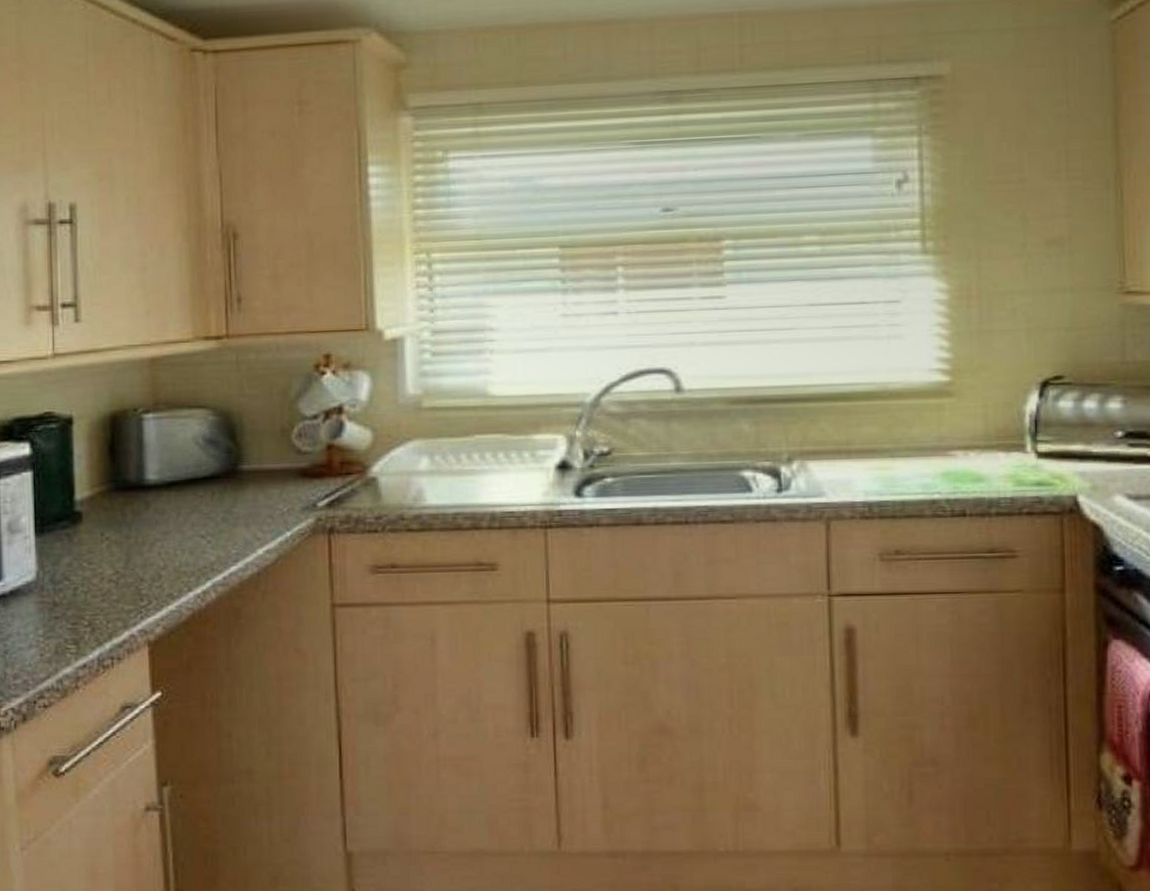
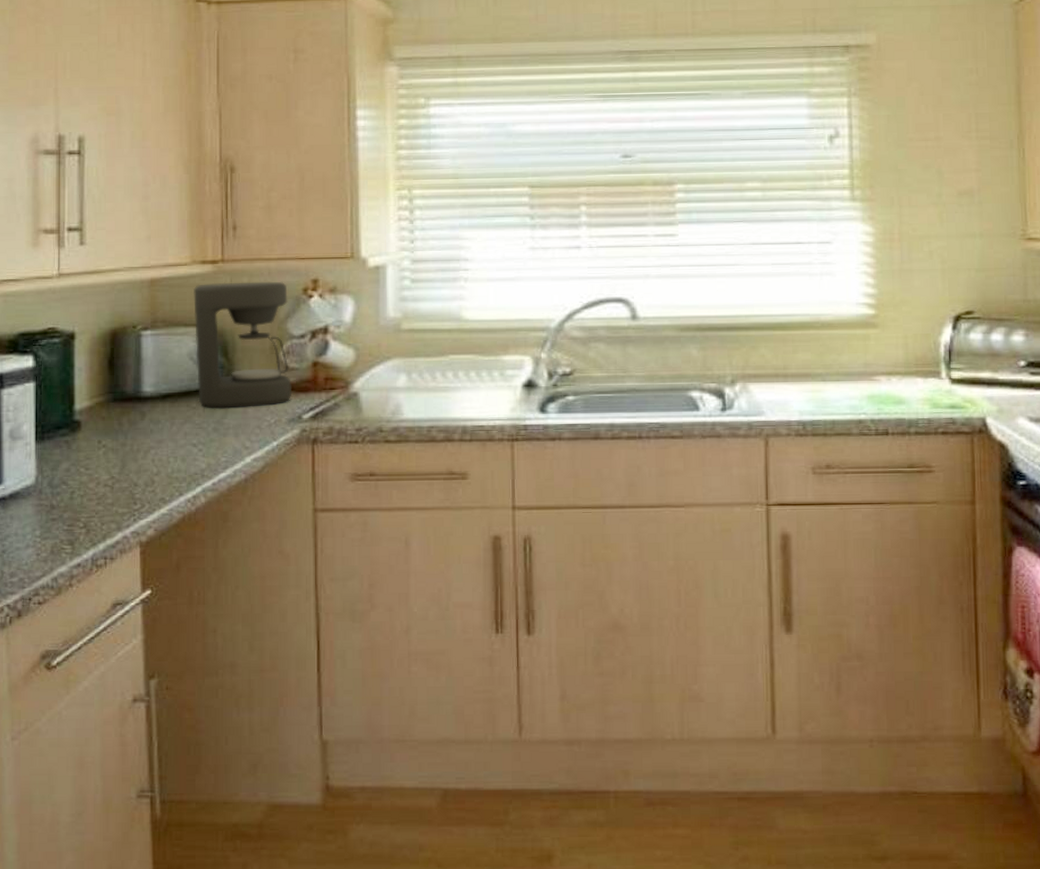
coffee maker: none [197,357,306,497] -> present [194,281,293,409]

